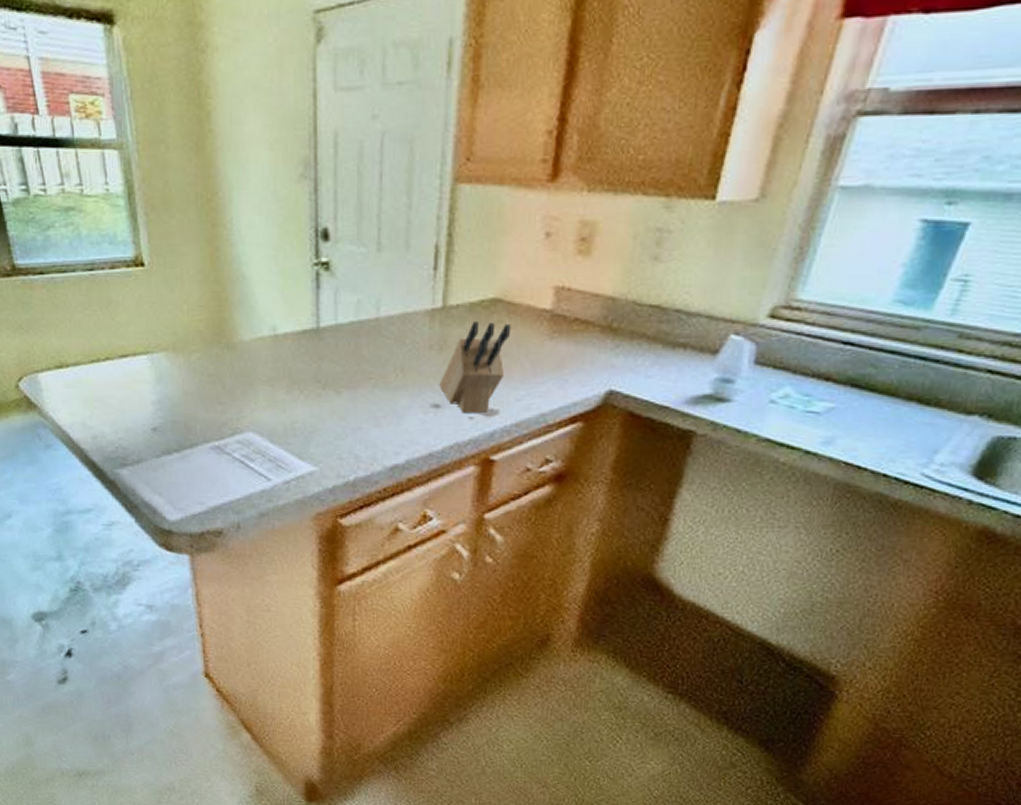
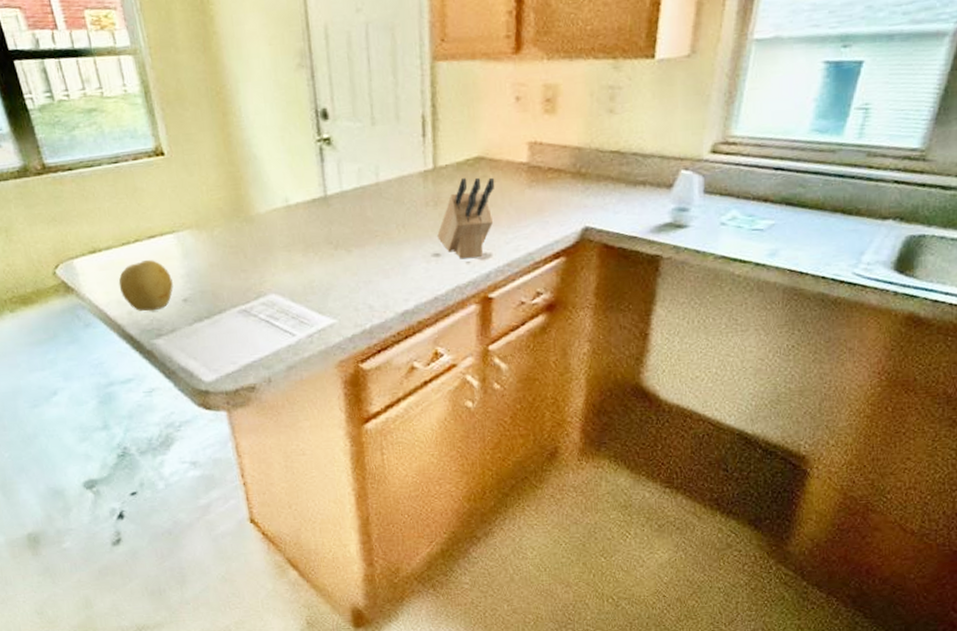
fruit: none [84,382,143,438] -> present [118,260,173,312]

